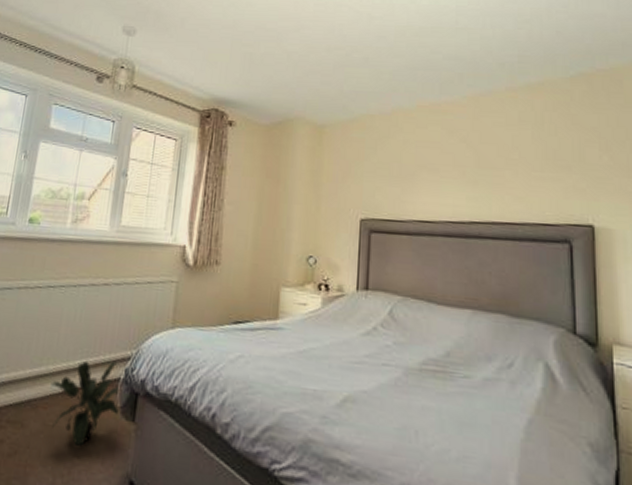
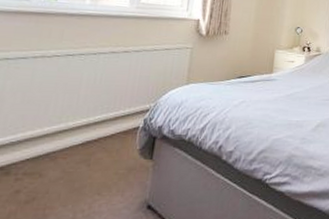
potted plant: present [51,360,120,446] -> none [70,113,139,185]

